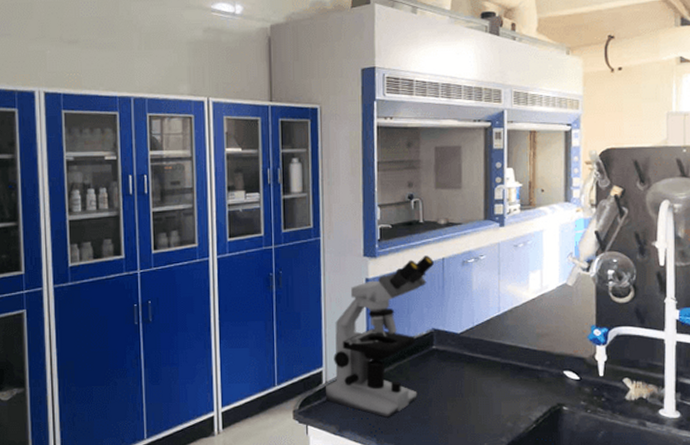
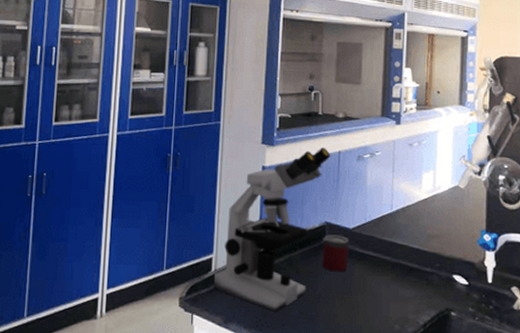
beverage cup: none [431,340,458,376] -> present [322,234,349,272]

